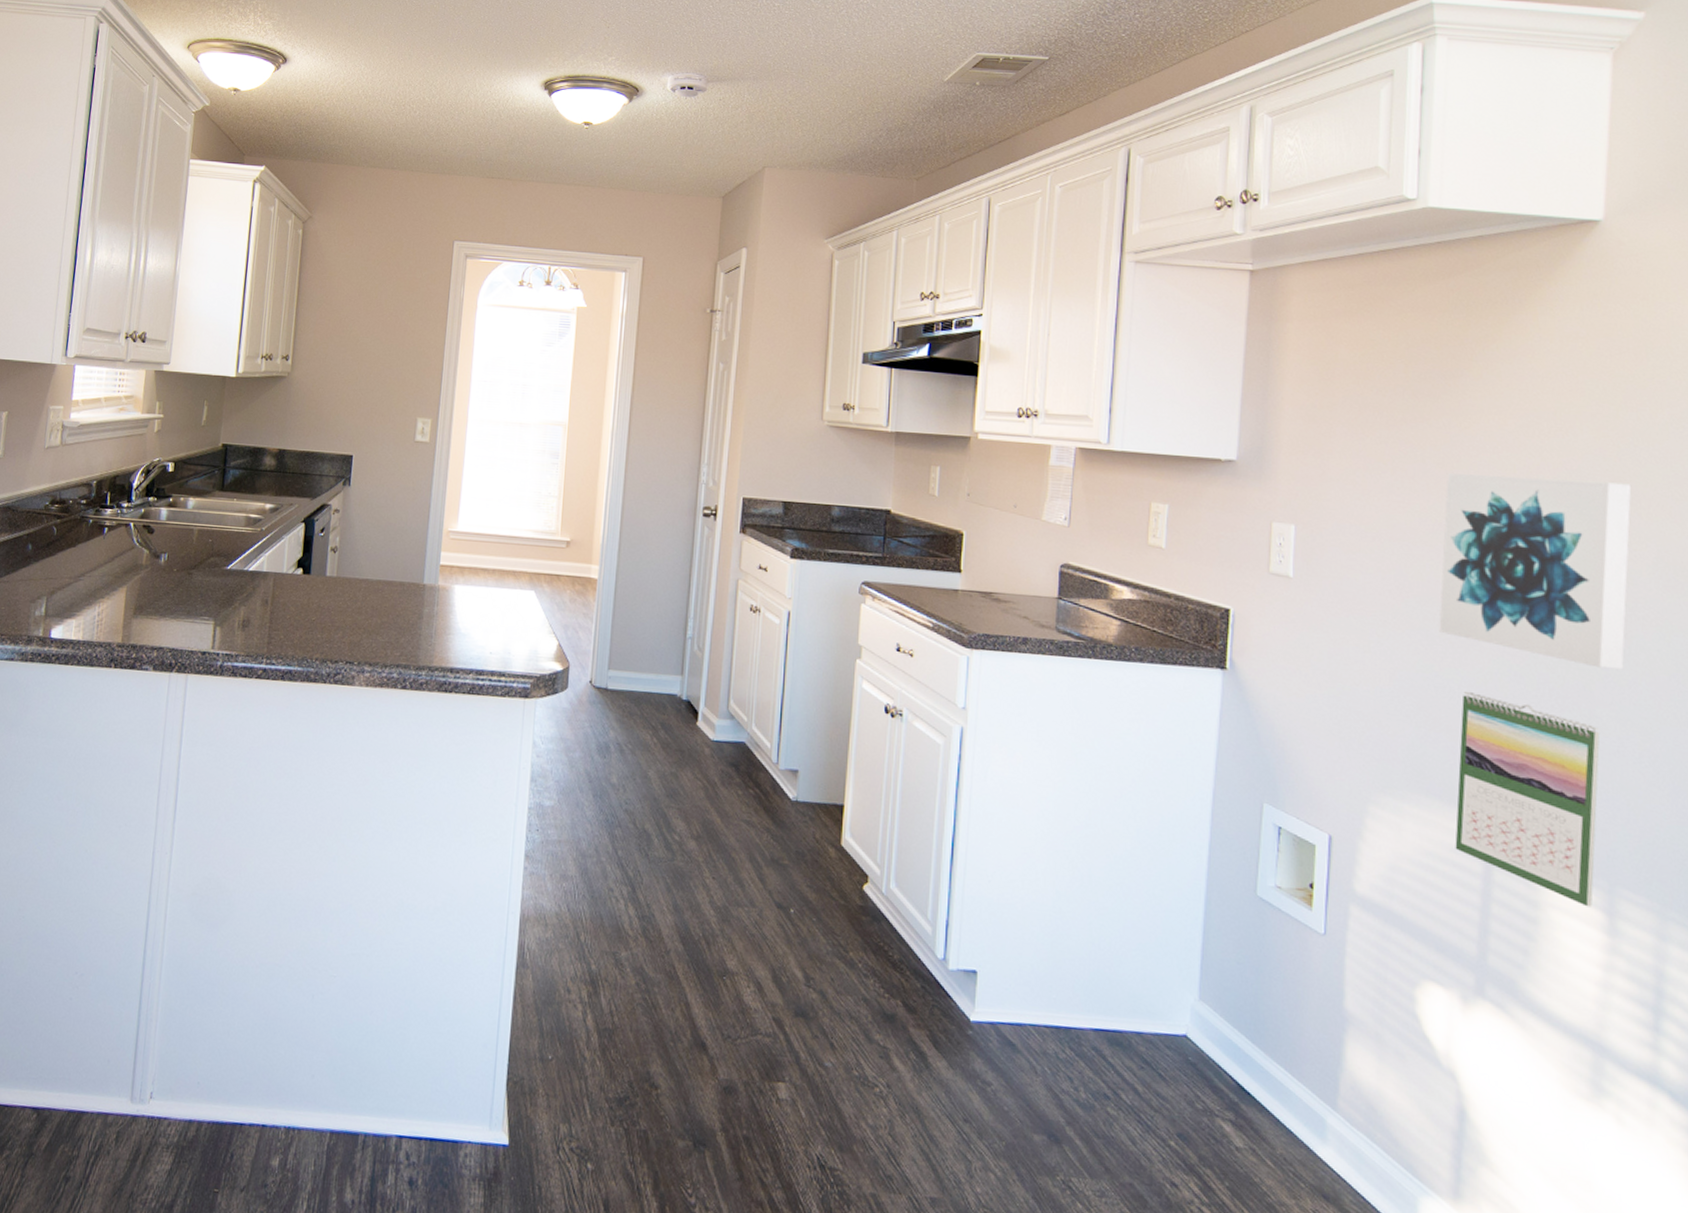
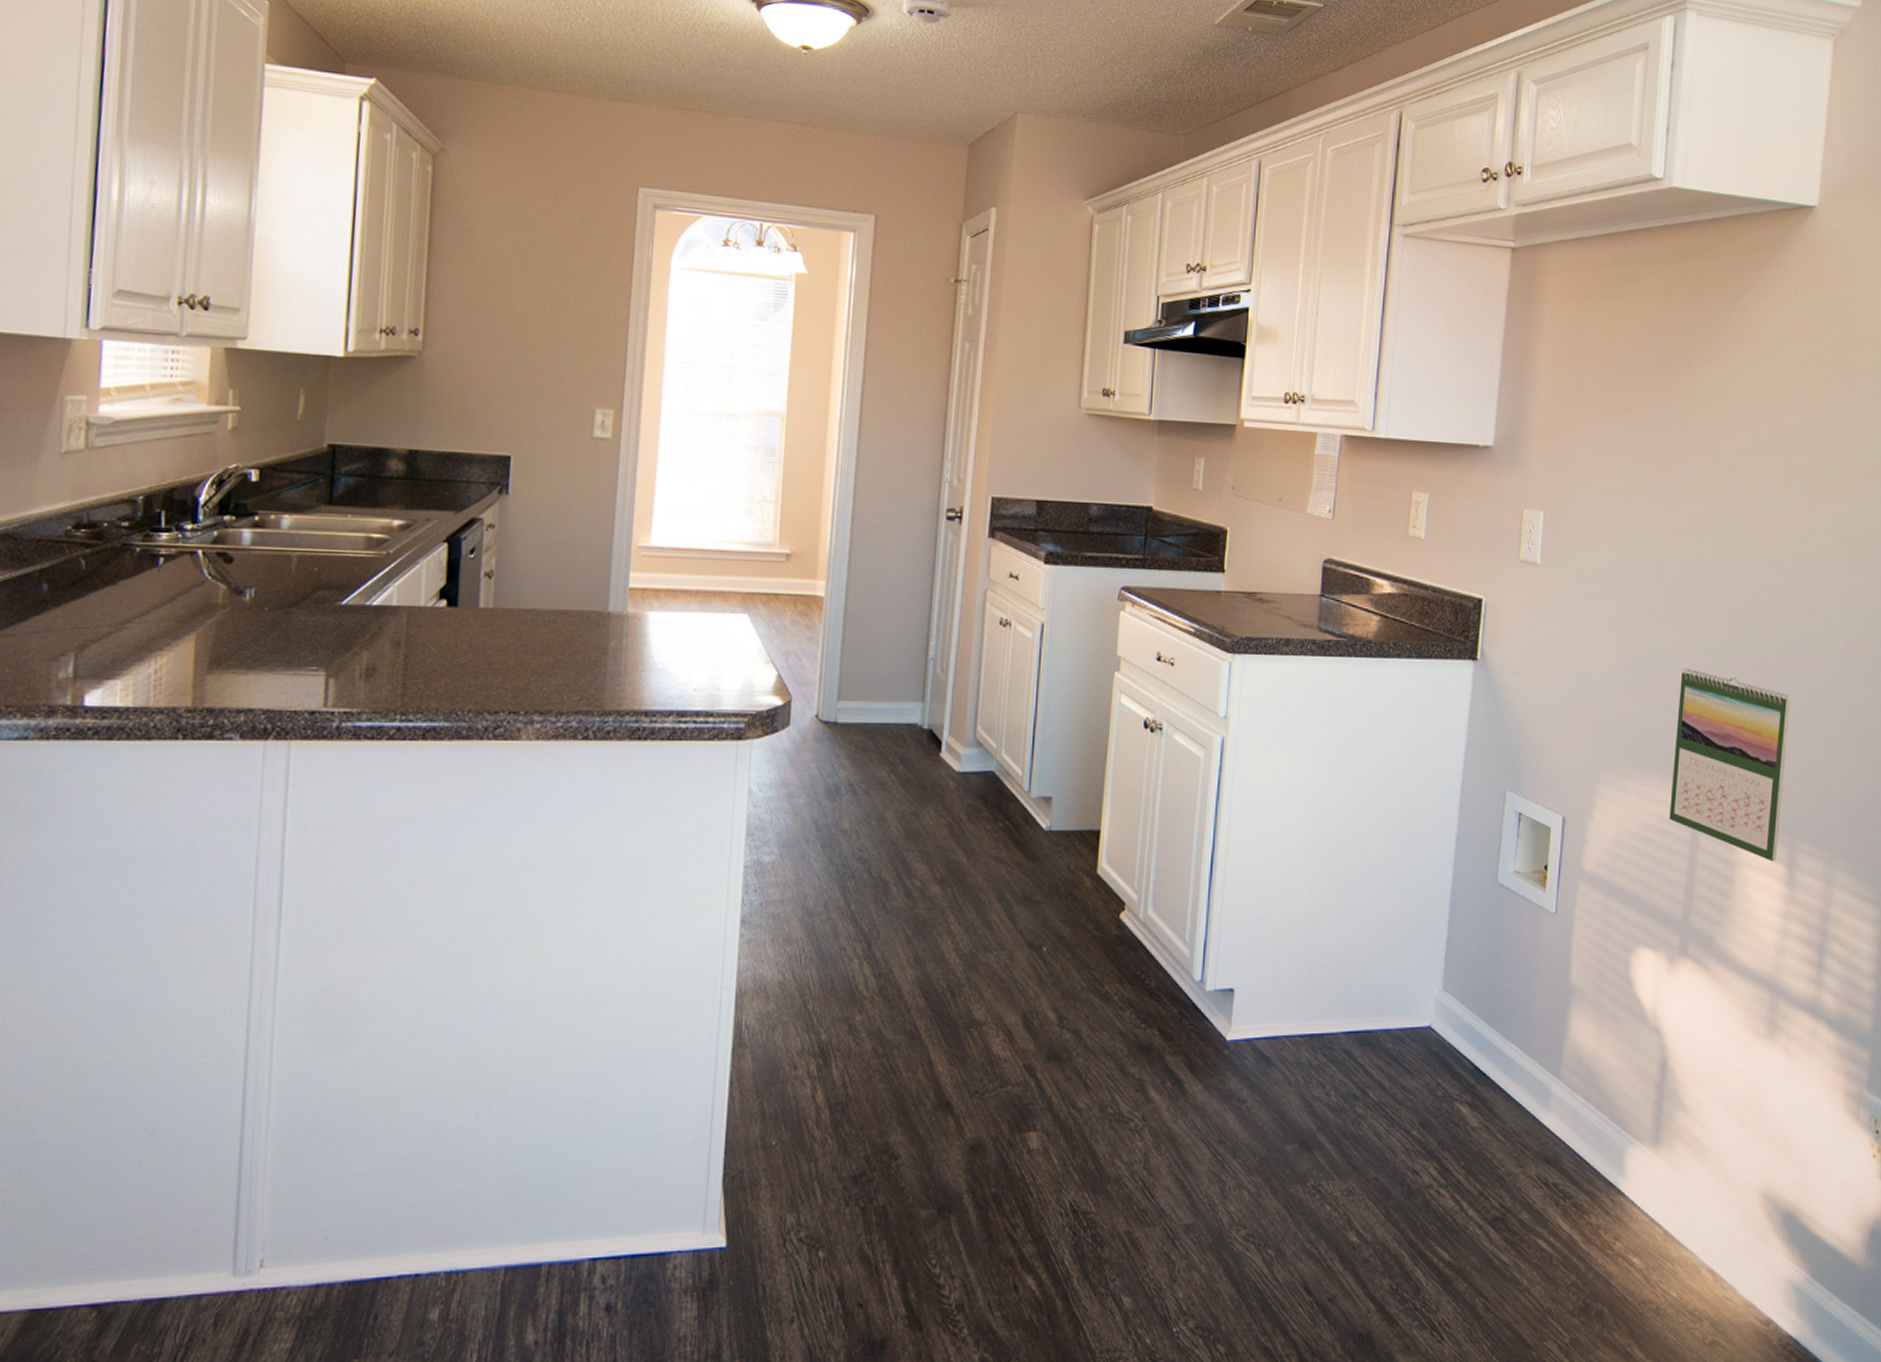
wall art: present [1439,473,1632,670] -> none [1664,456,1827,640]

